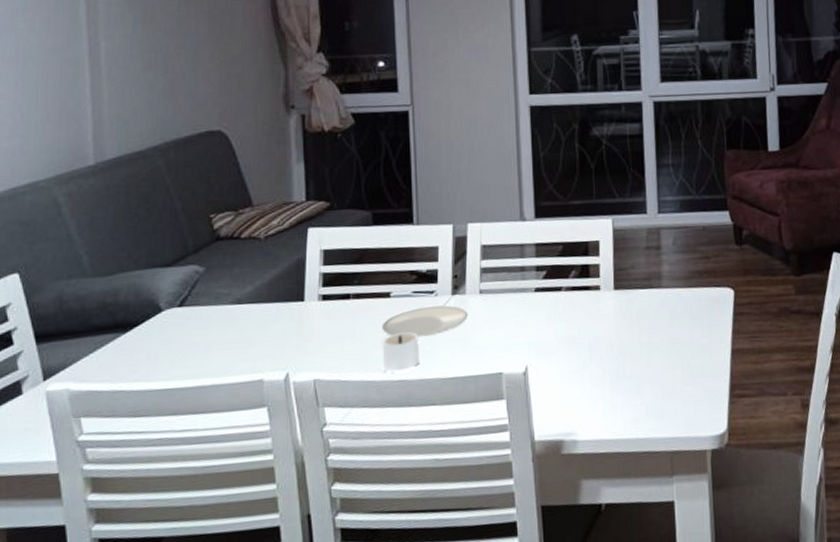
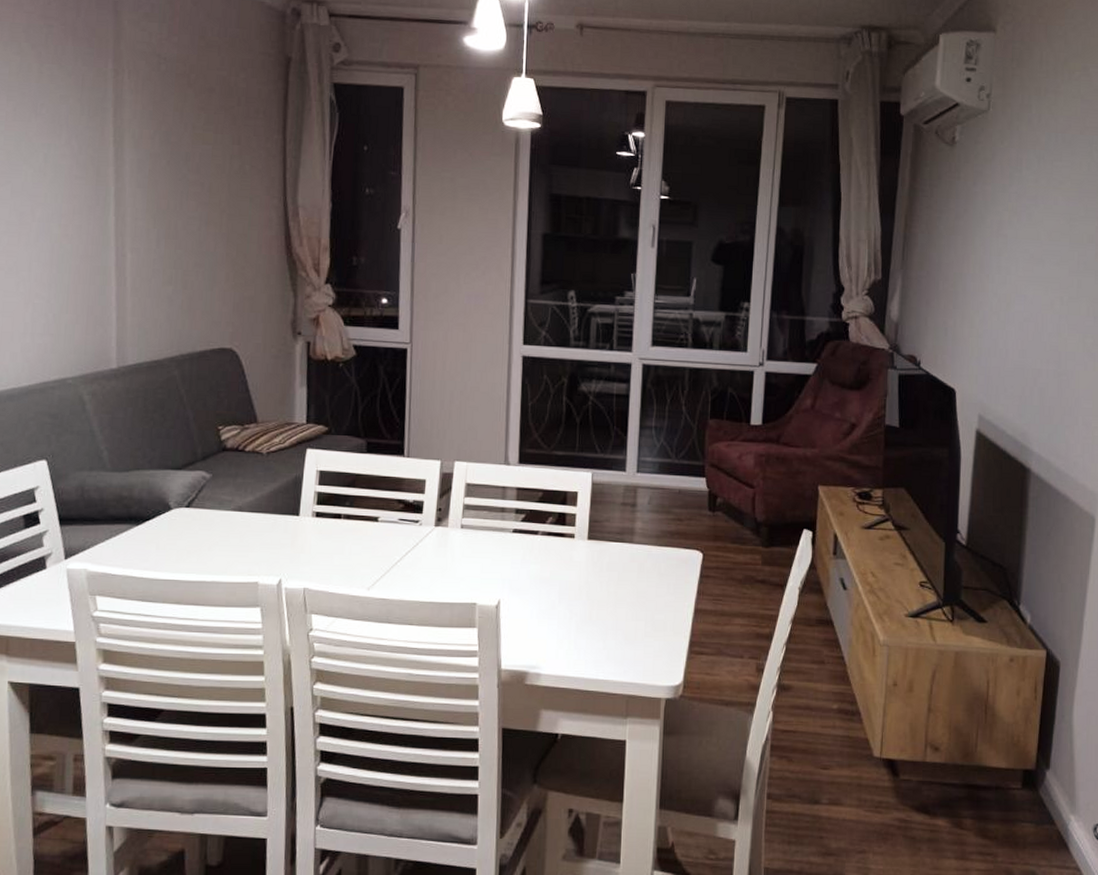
plate: present [381,305,468,337] -> none [368,534,449,562]
candle: present [382,332,419,373] -> none [367,556,401,591]

